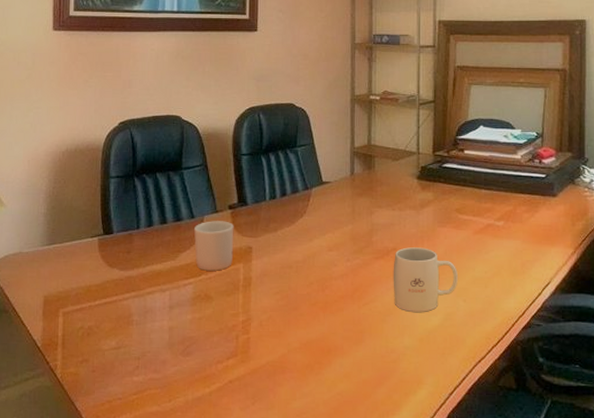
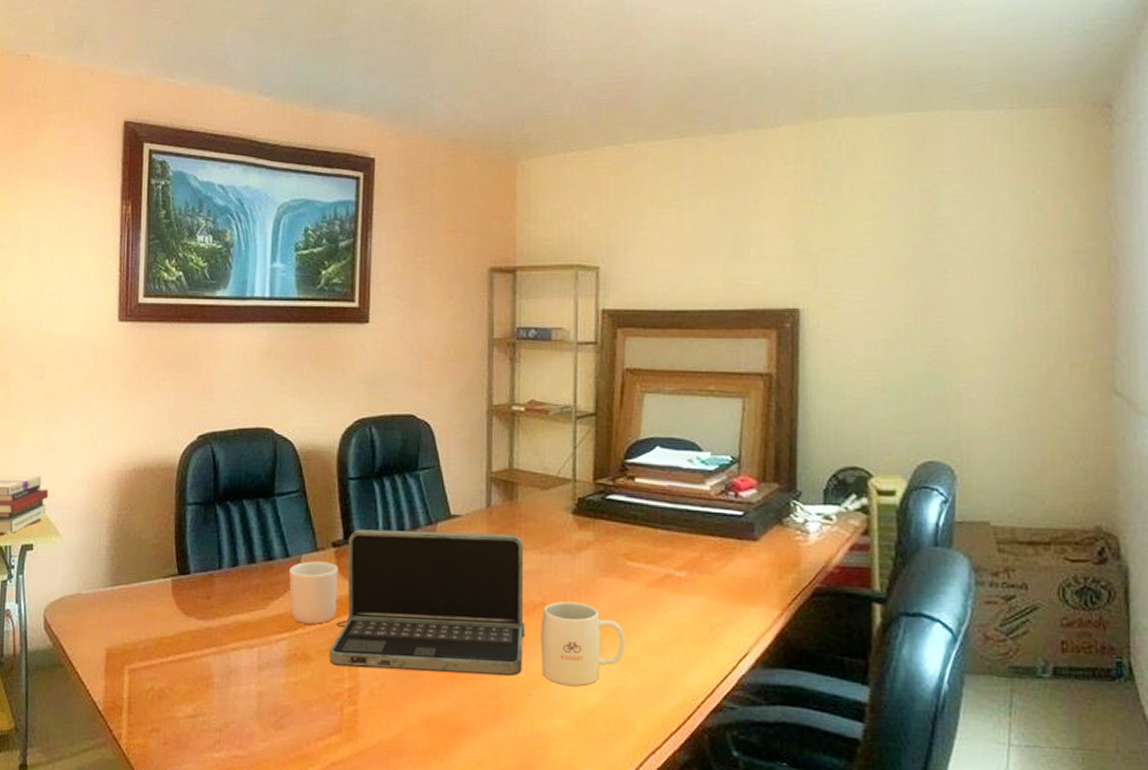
laptop: none [227,194,381,306] -> present [330,529,525,676]

